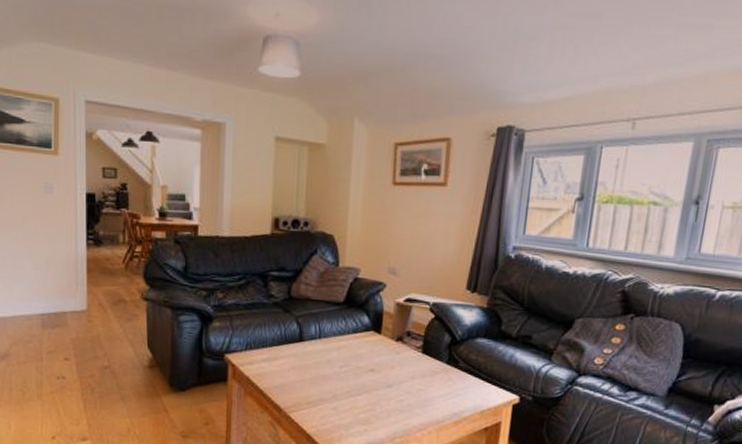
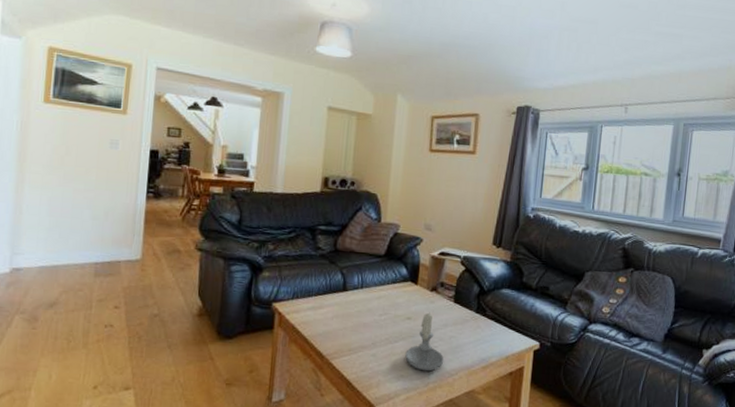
candle: none [368,362,412,426] -> present [405,311,444,372]

